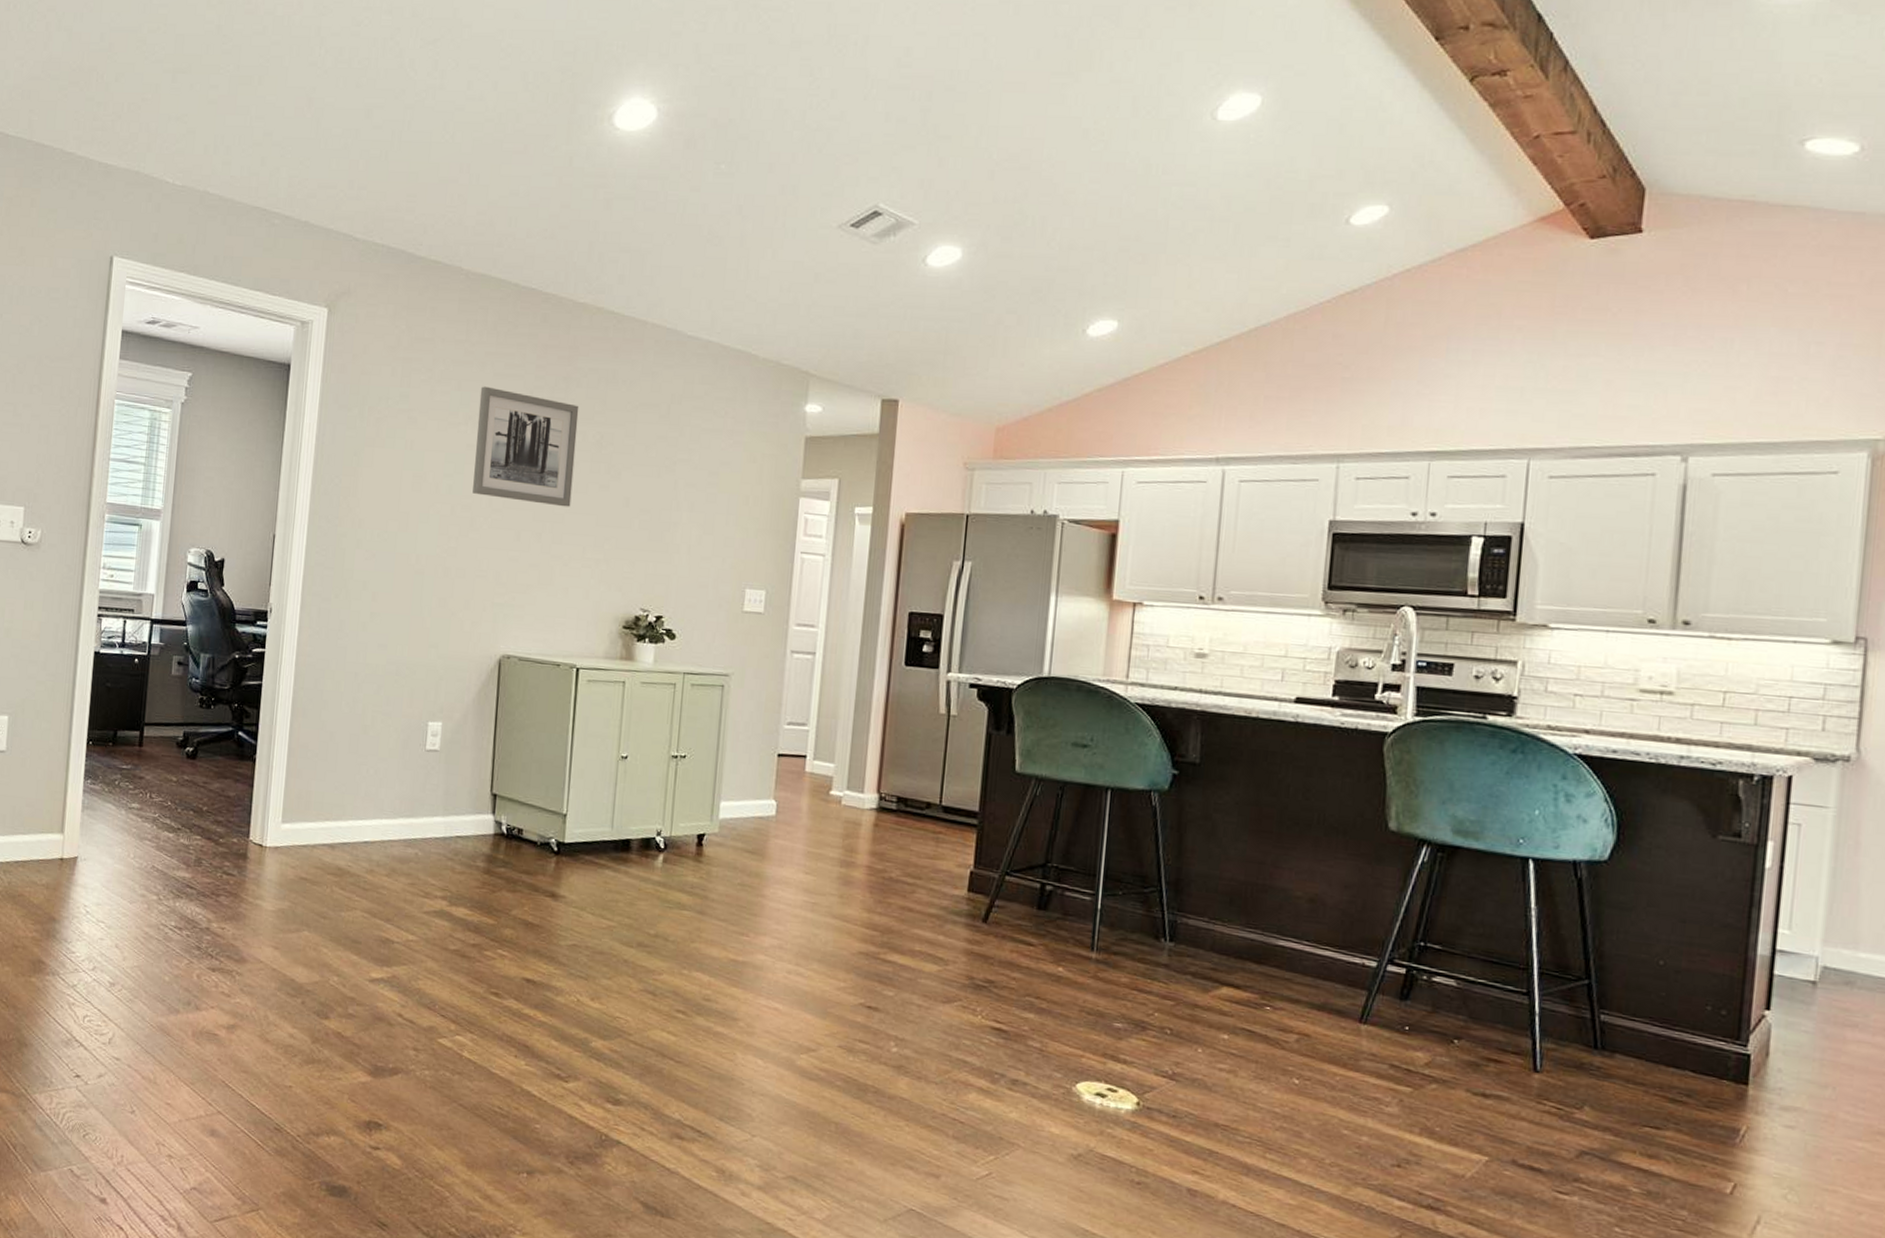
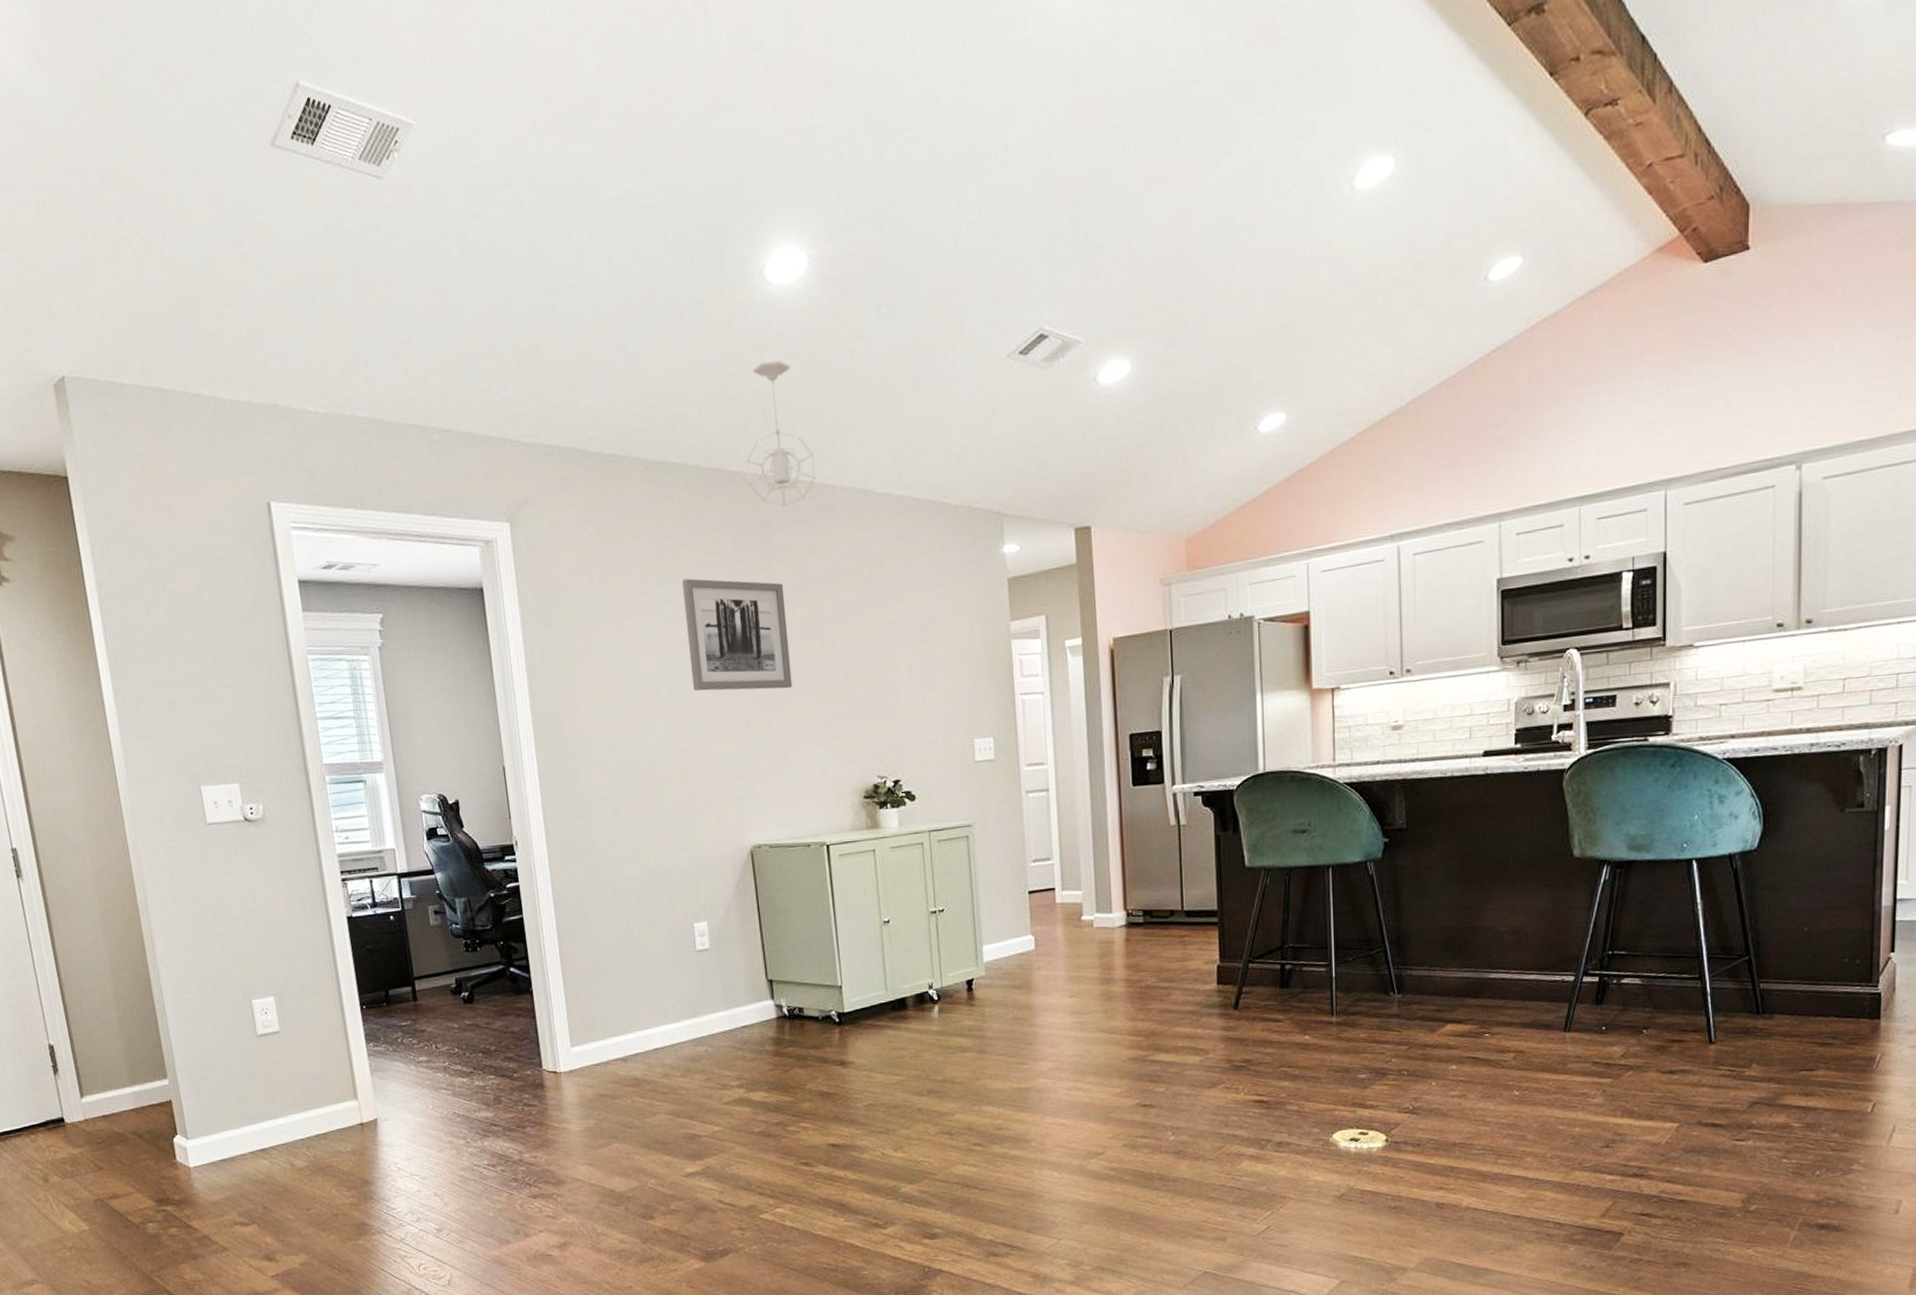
pendant light: none [562,199,631,335] -> present [747,361,816,508]

